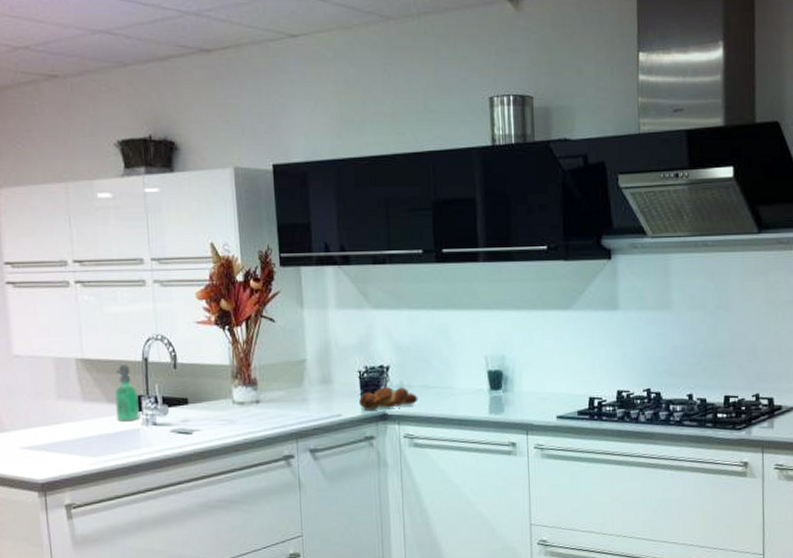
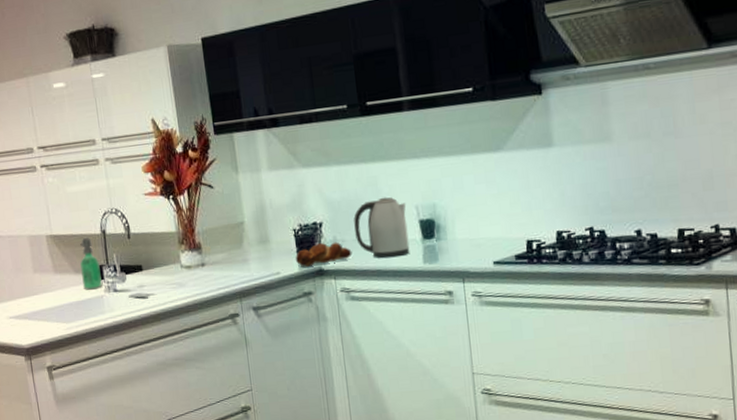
kettle: none [422,345,477,407] -> present [354,197,410,258]

